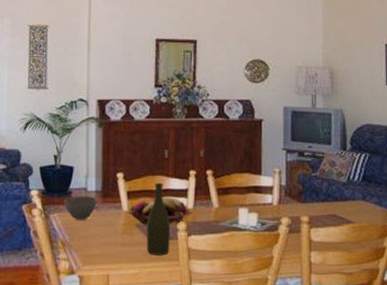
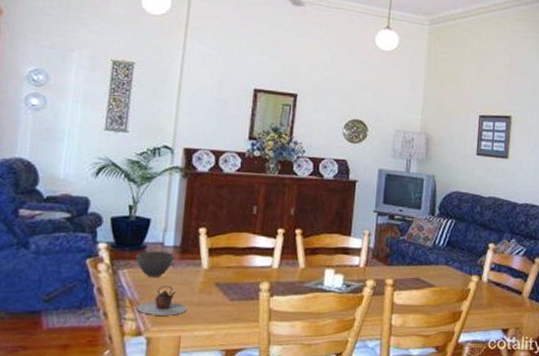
teapot: none [68,228,113,256] -> present [136,285,188,316]
fruit basket: present [129,197,193,226] -> none [208,255,278,285]
bottle: present [146,182,170,256] -> none [224,239,252,316]

